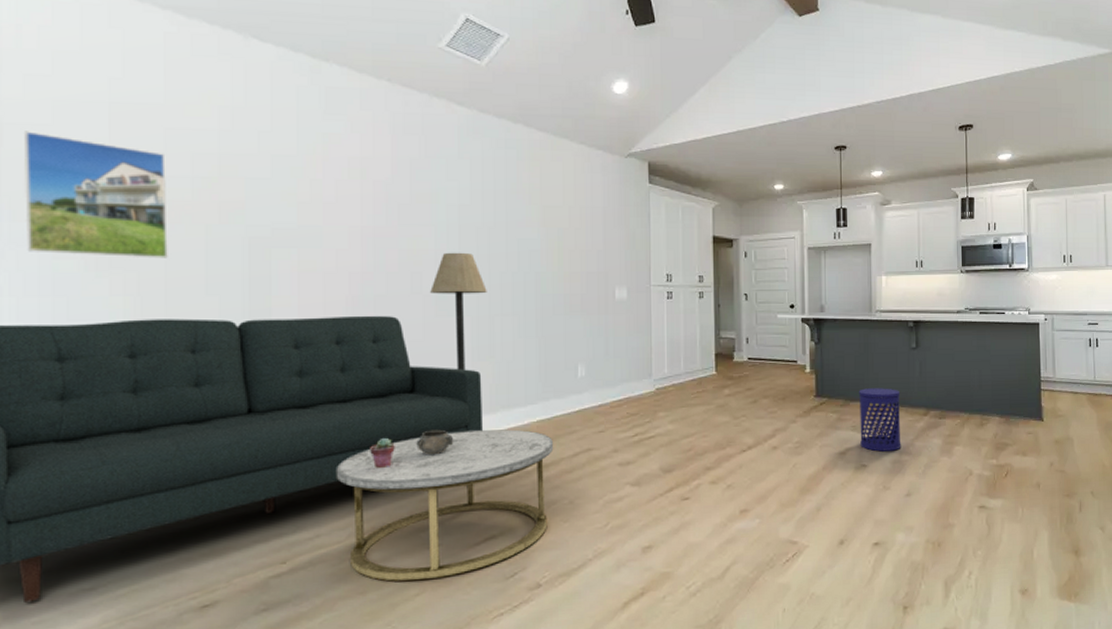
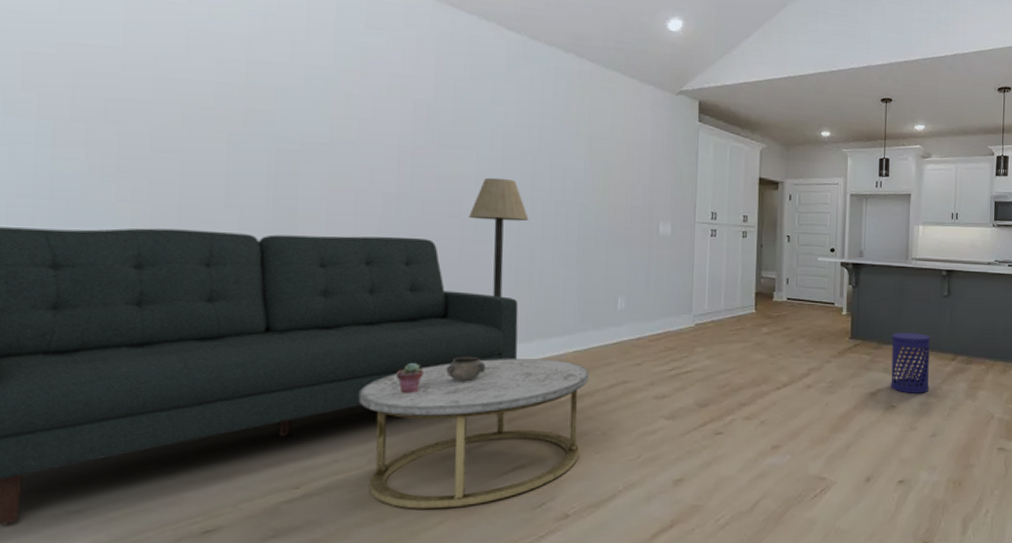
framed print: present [25,131,168,258] -> none [22,20,187,166]

